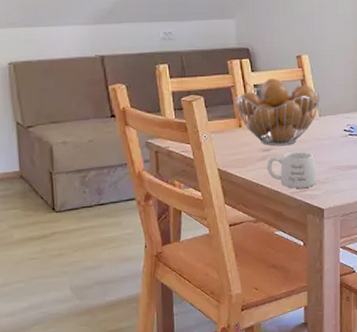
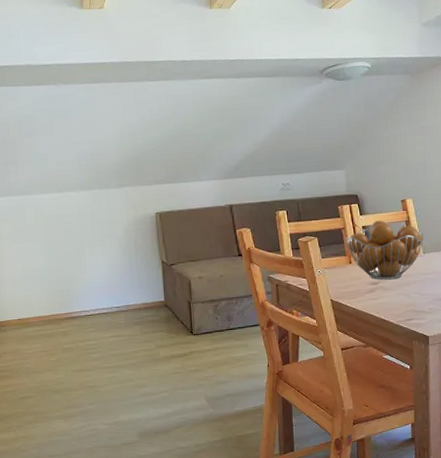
mug: present [266,151,317,189] -> none [375,284,422,318]

